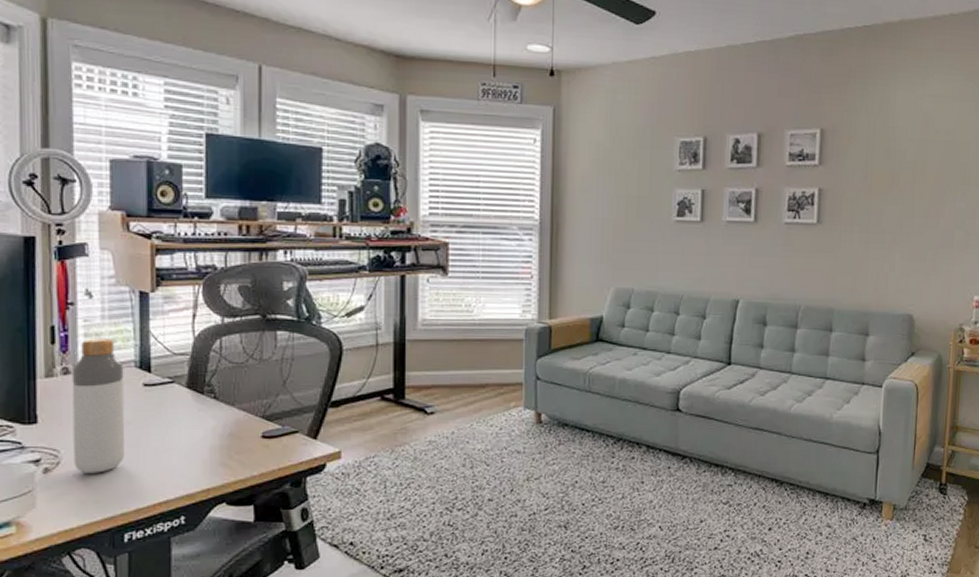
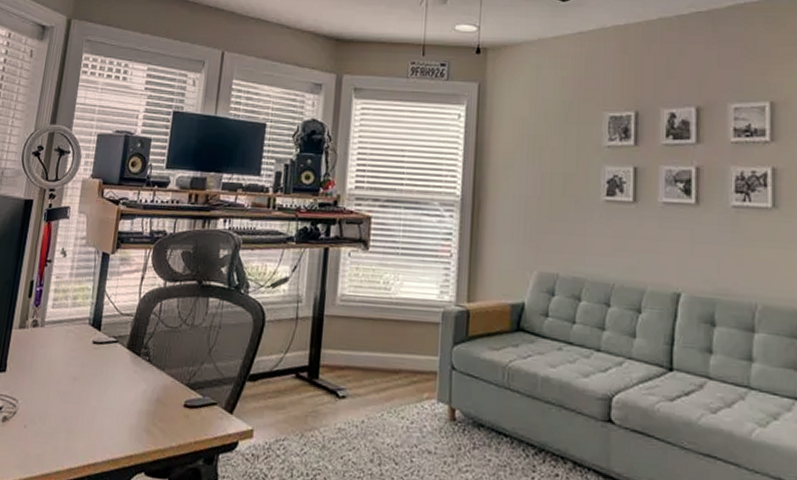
bottle: present [71,338,126,474] -> none [27,294,80,427]

